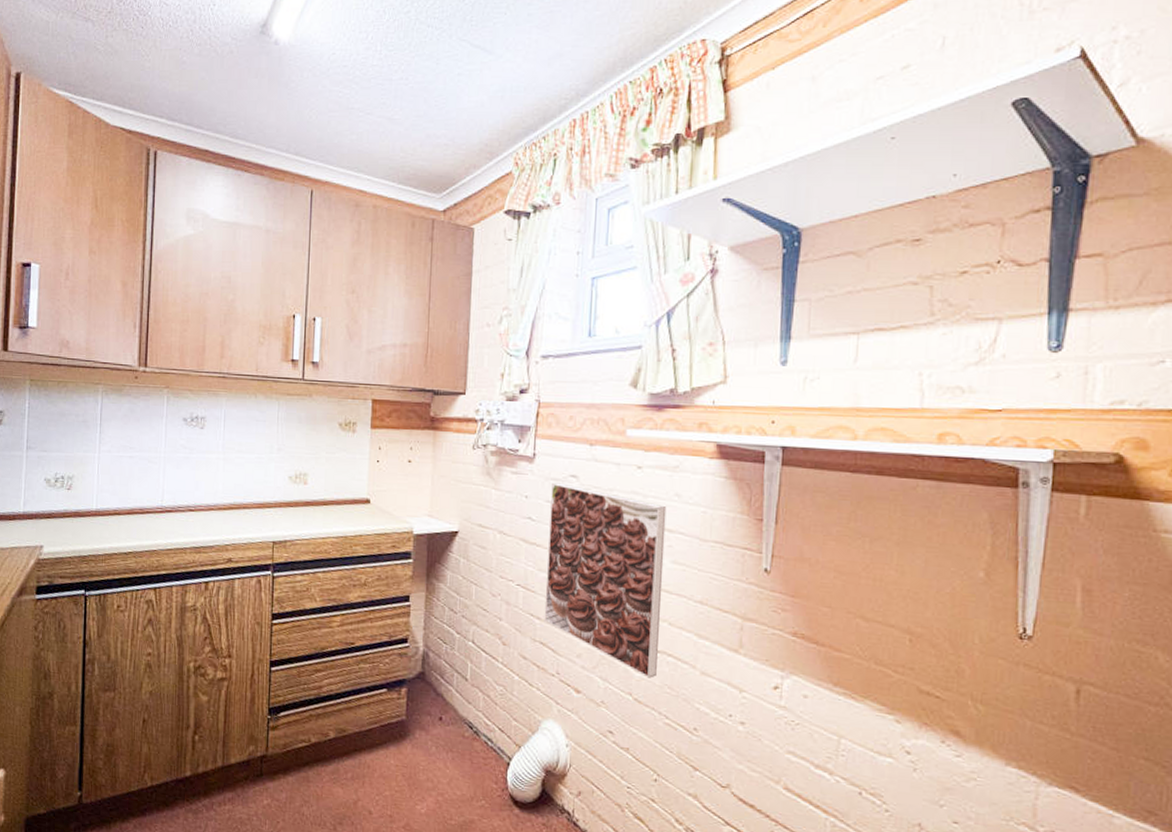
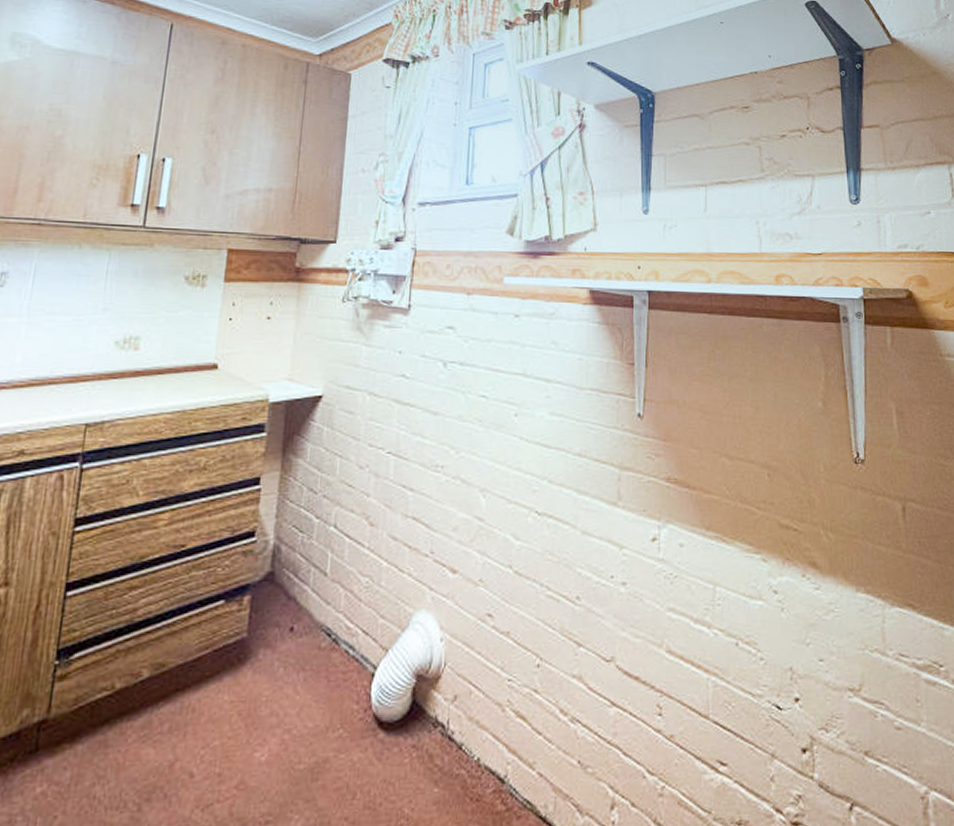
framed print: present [544,482,667,678] -> none [417,335,544,545]

